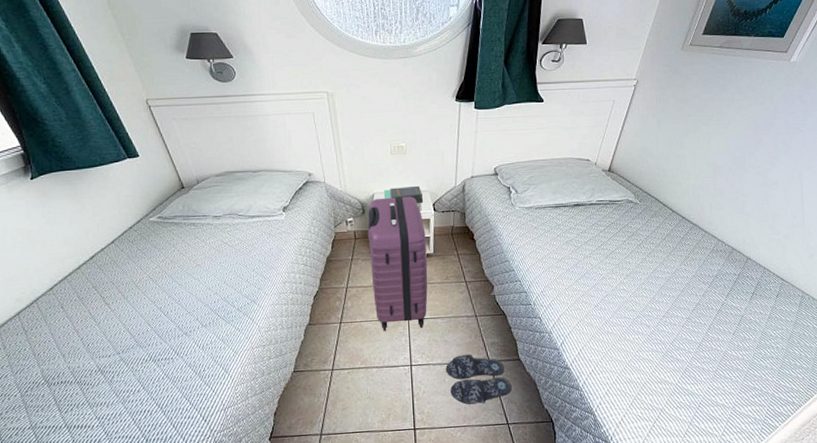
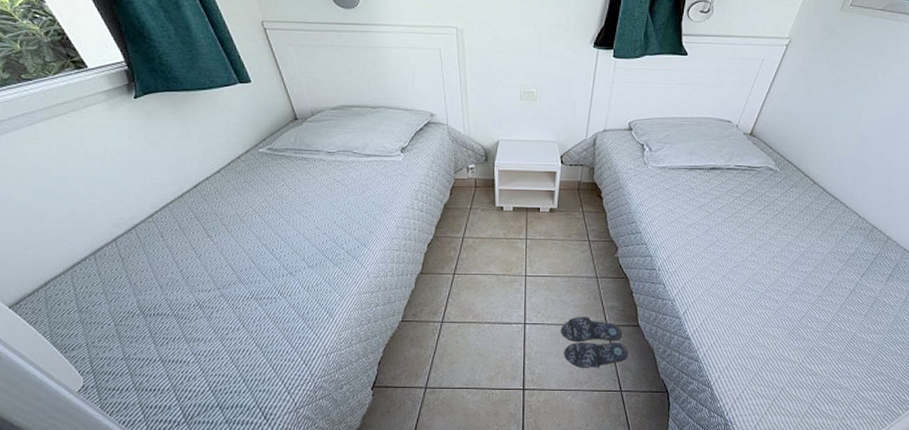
suitcase: present [367,196,428,331] -> none [489,145,551,287]
books: present [383,185,424,211] -> none [509,135,551,163]

